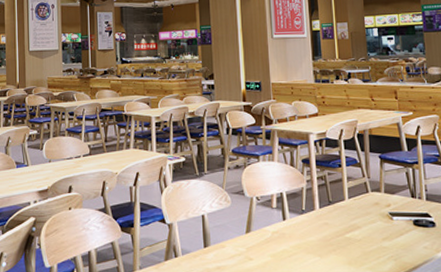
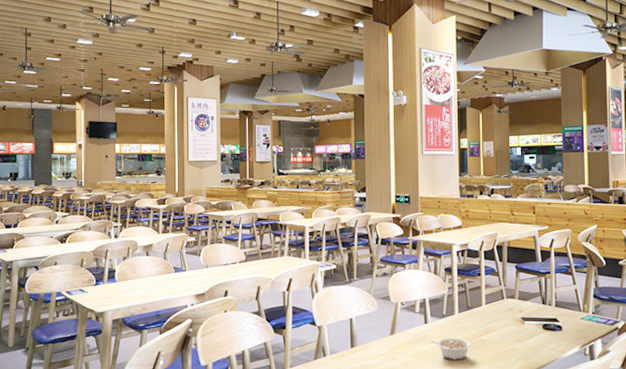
legume: none [289,236,335,261] -> present [430,338,471,360]

